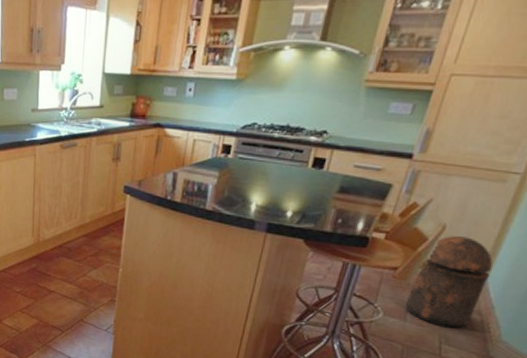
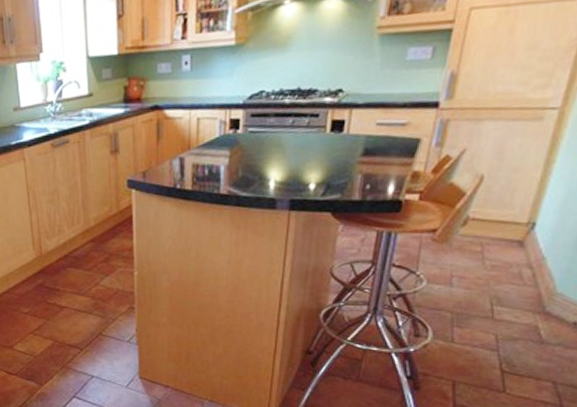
trash can: present [406,236,493,329] -> none [450,185,538,287]

